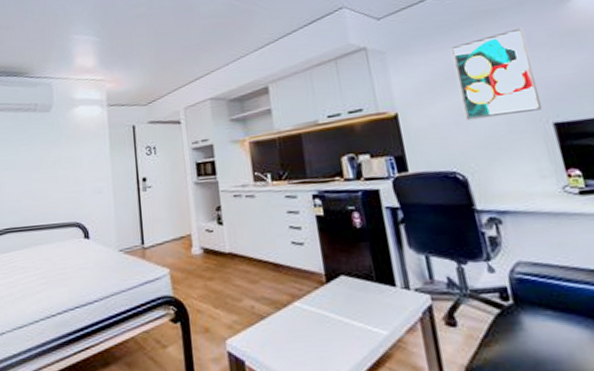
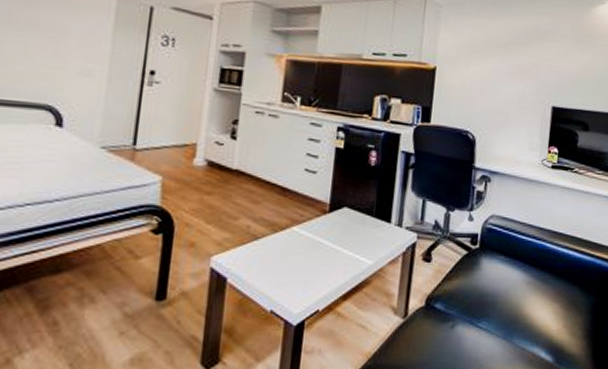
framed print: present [451,28,543,121] -> none [490,17,555,93]

